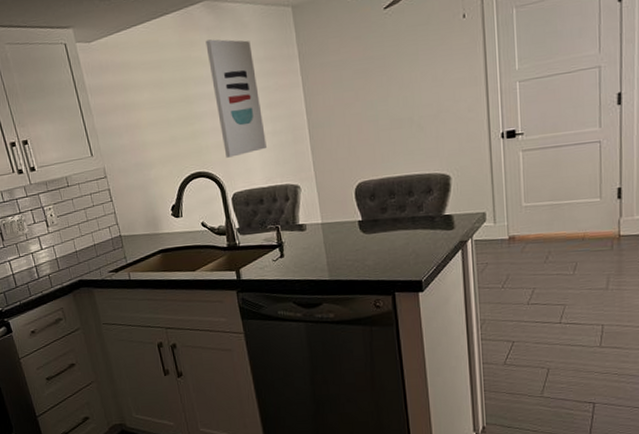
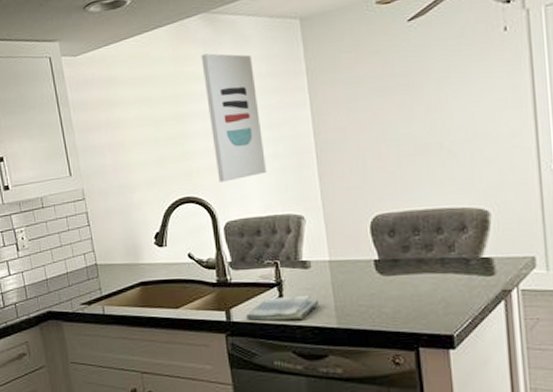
dish towel: none [252,253,314,278] -> present [245,295,320,321]

